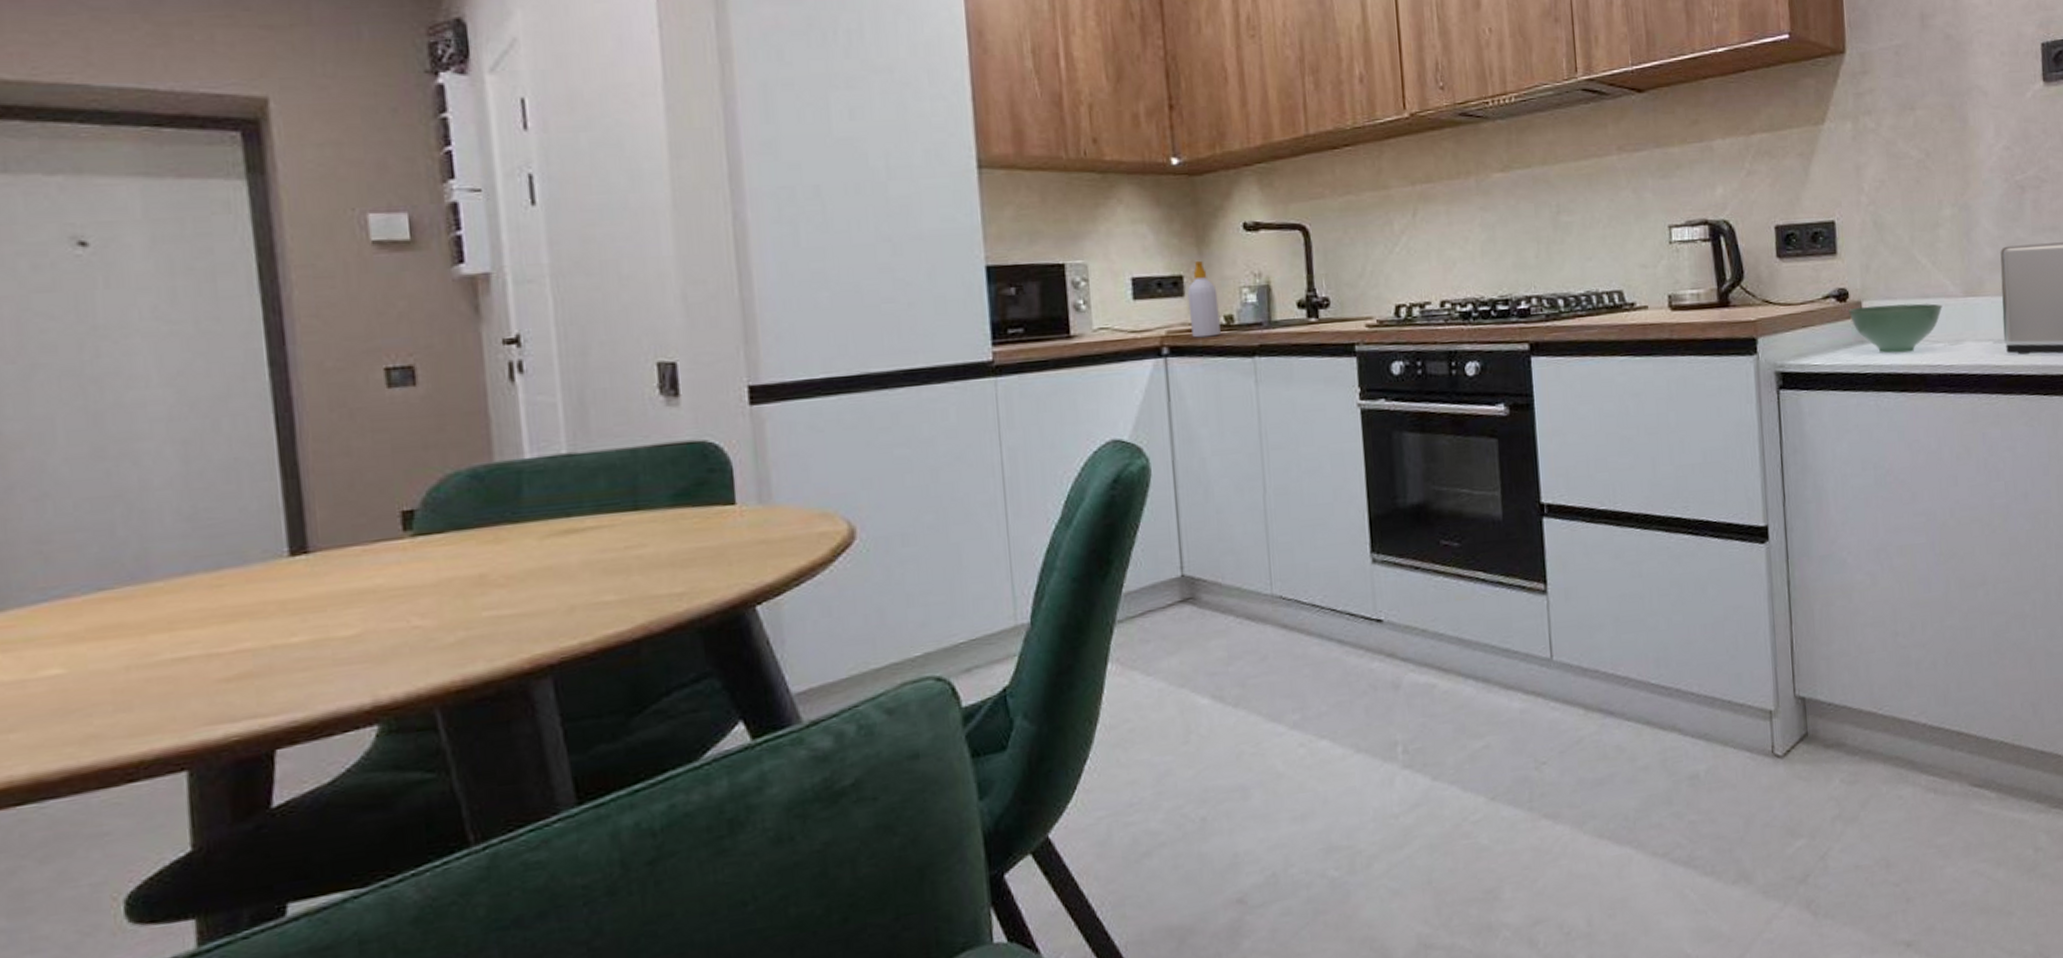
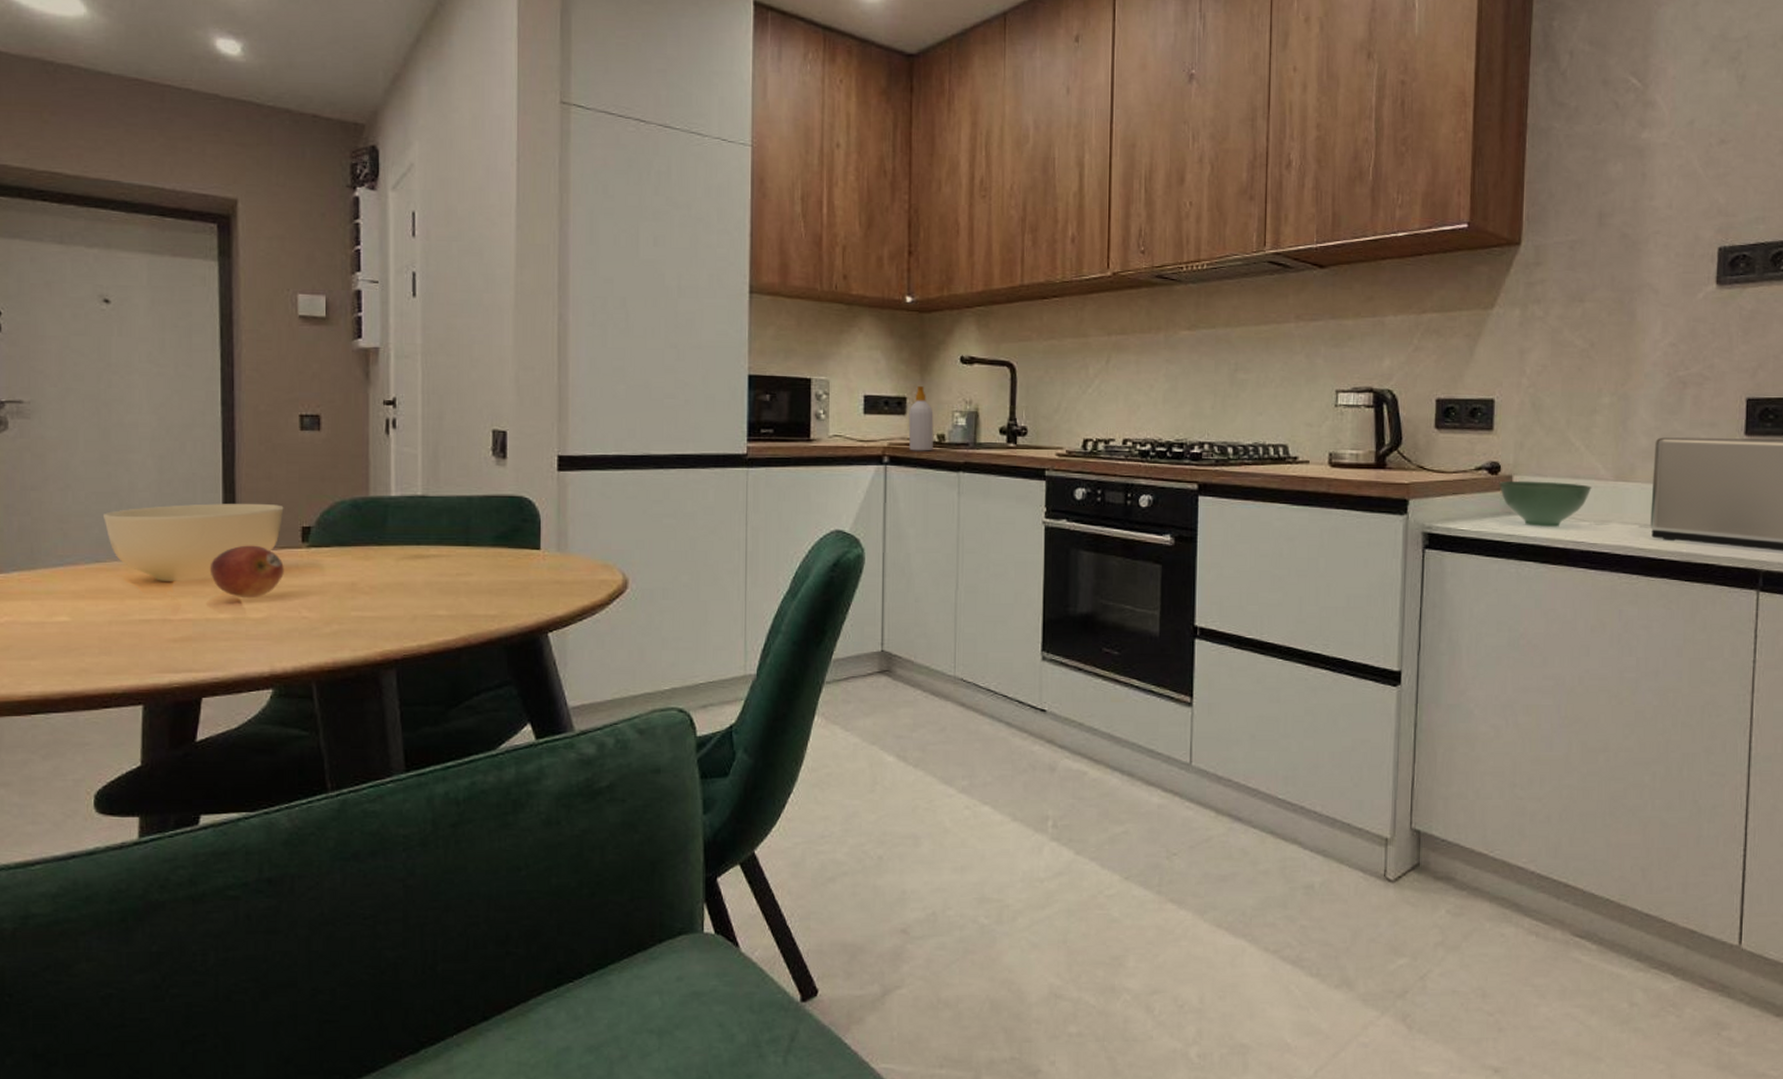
bowl: none [102,486,373,605] -> present [102,503,284,582]
fruit: none [271,542,381,613] -> present [210,545,284,599]

